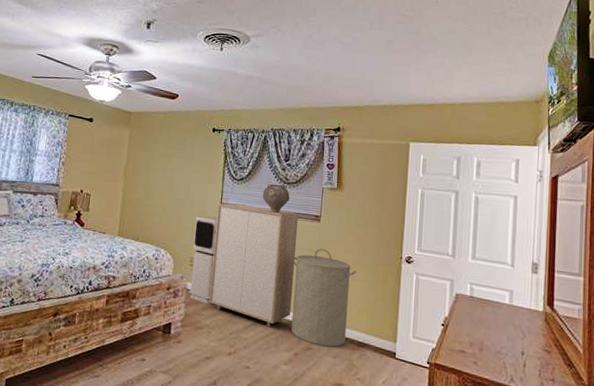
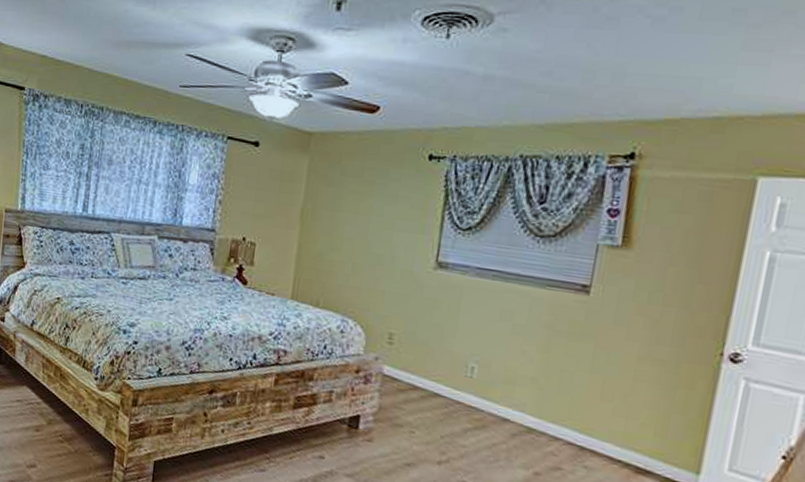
air purifier: present [189,216,218,305] -> none [385,278,431,397]
storage cabinet: present [209,203,299,326] -> none [413,261,556,433]
ceramic pot: present [262,184,290,213] -> none [499,237,543,279]
laundry hamper: present [291,248,357,347] -> none [531,331,644,471]

